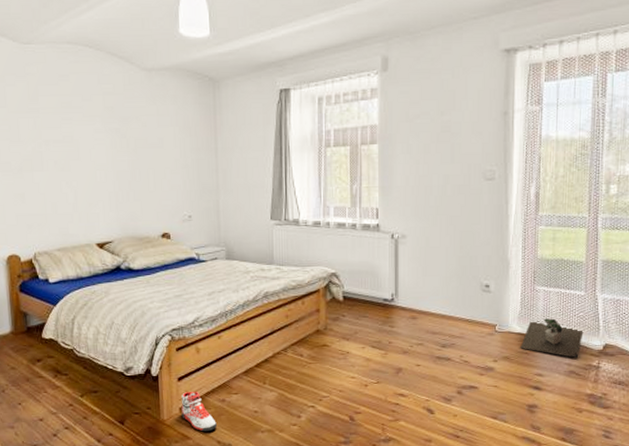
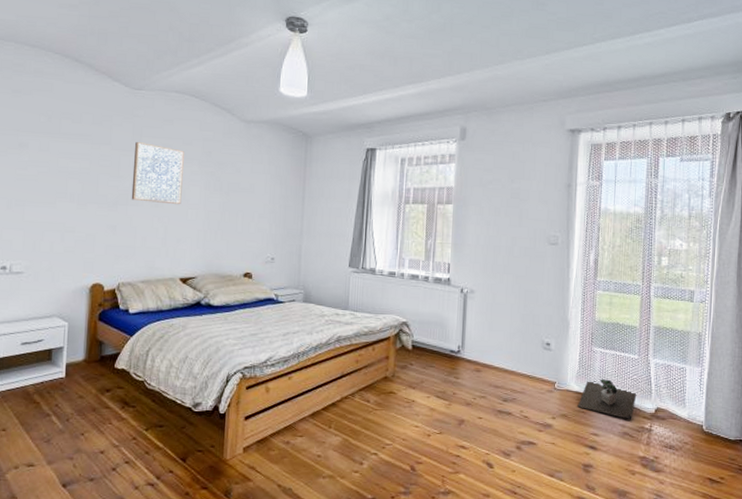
wall art: none [32,102,88,167] -> present [131,142,184,205]
sneaker: present [181,392,217,432] -> none [244,432,279,474]

